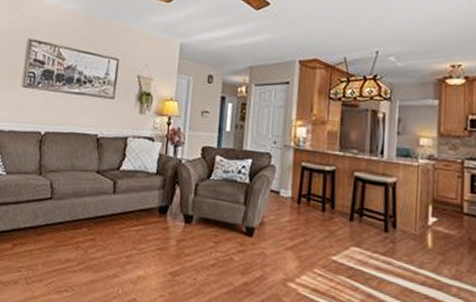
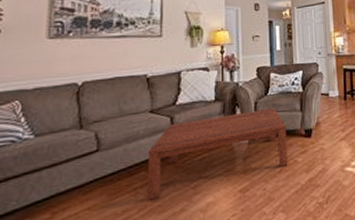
coffee table: none [86,188,227,262] -> present [147,107,288,201]

